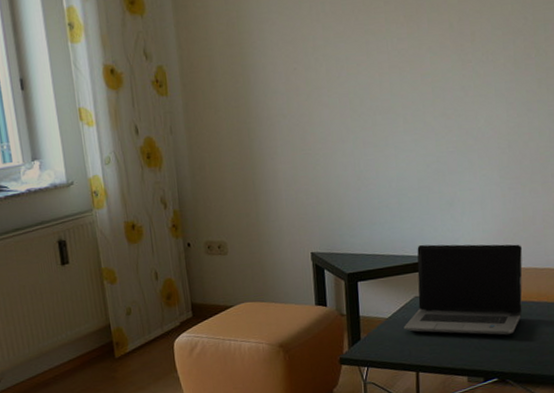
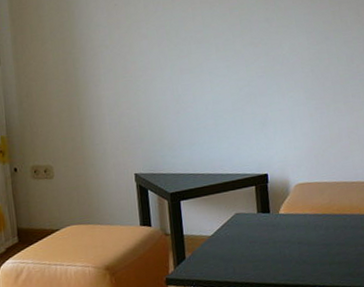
laptop computer: present [404,244,523,336] -> none [227,159,338,249]

